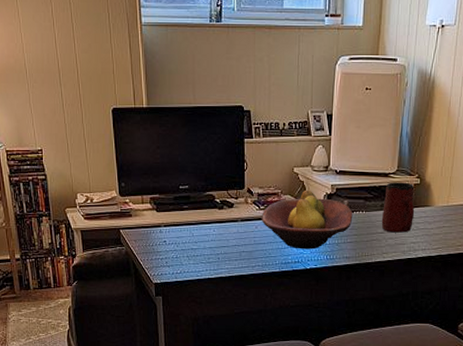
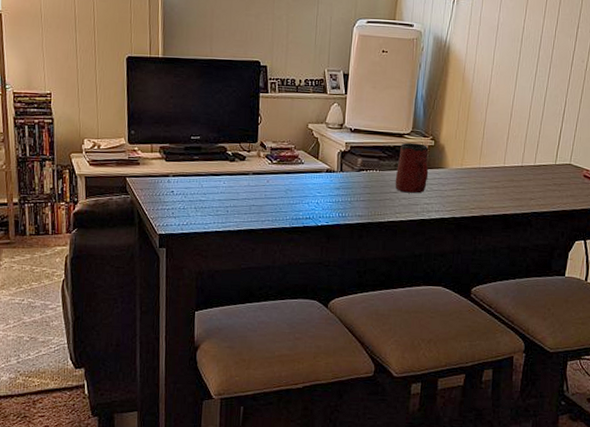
fruit bowl: present [261,189,353,250] -> none [273,146,367,206]

